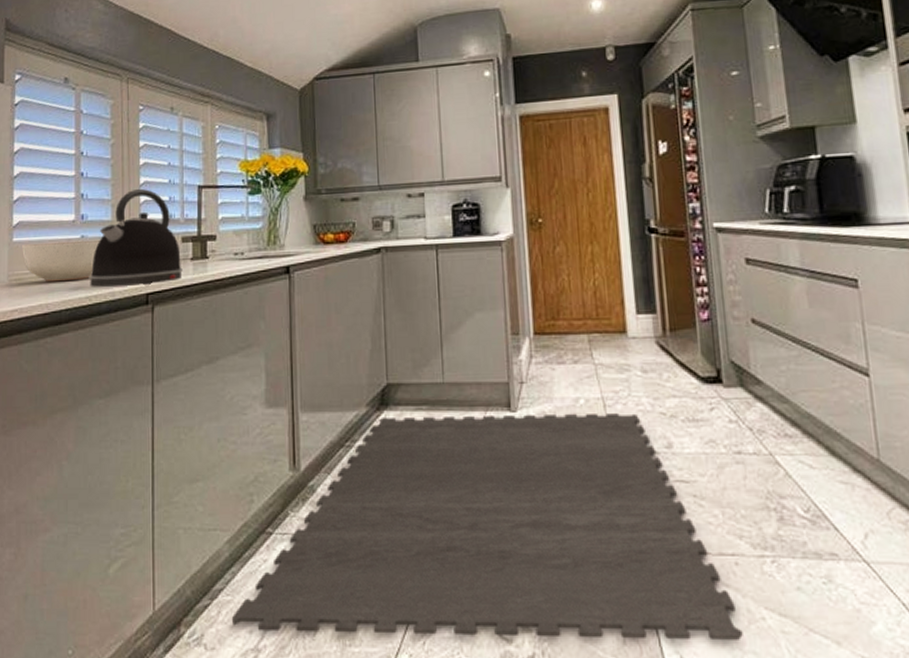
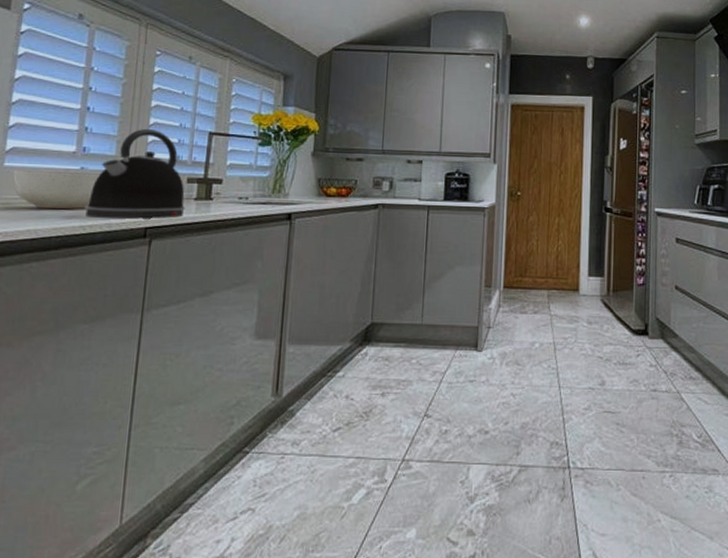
floor mat: present [231,413,743,640] -> none [199,352,642,541]

